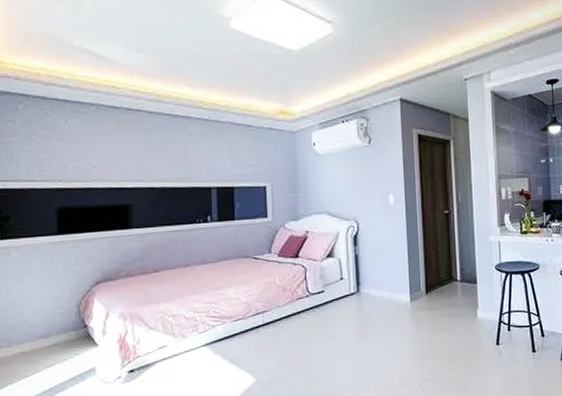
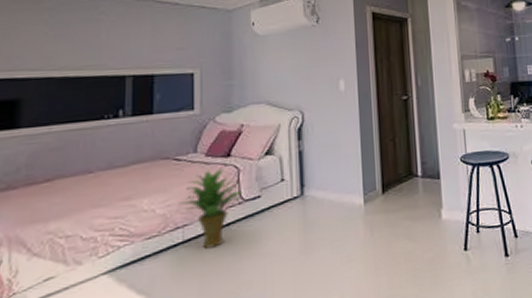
potted plant: none [258,267,308,331] -> present [179,168,242,249]

